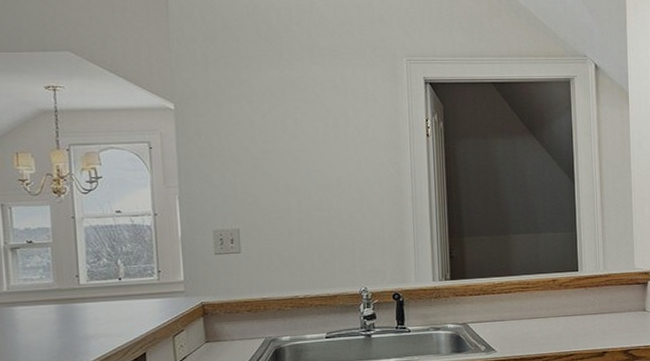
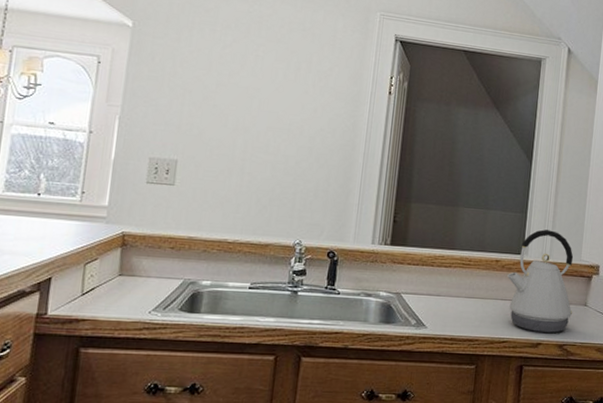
kettle: none [566,244,633,342] -> present [507,229,574,334]

